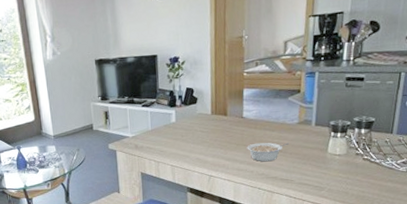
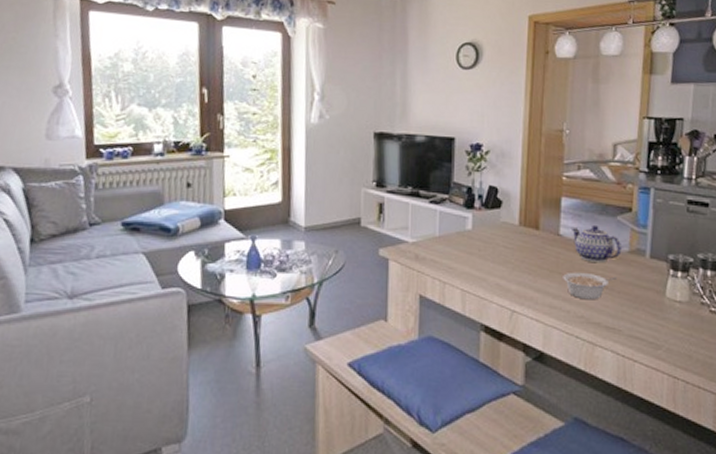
teapot: none [251,106,292,135] -> present [570,224,622,264]

